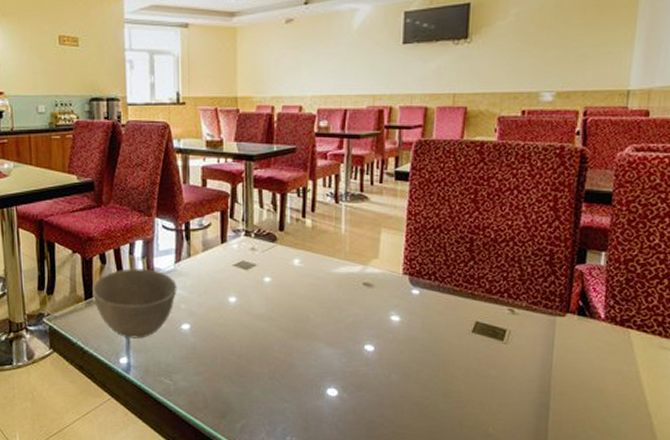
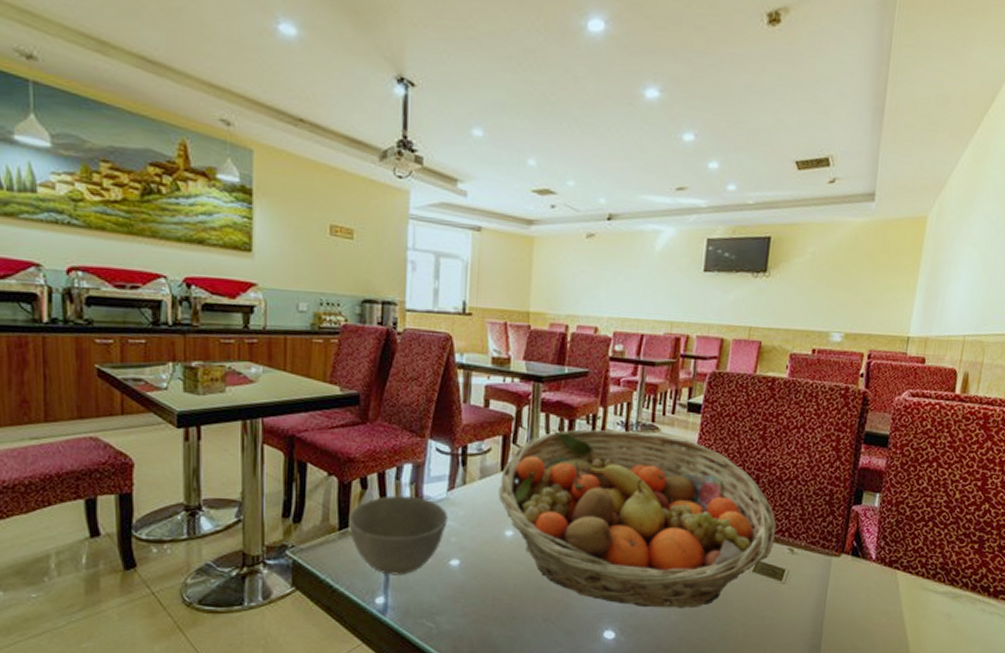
fruit basket: none [220,201,495,368] -> present [498,429,777,609]

